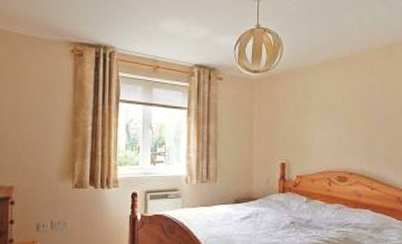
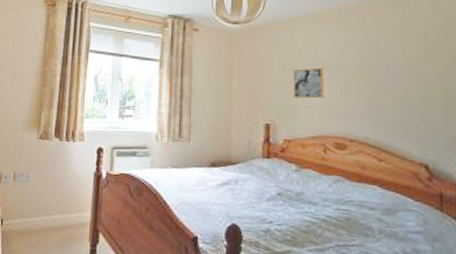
wall art: none [306,112,330,139] -> present [294,67,324,99]

